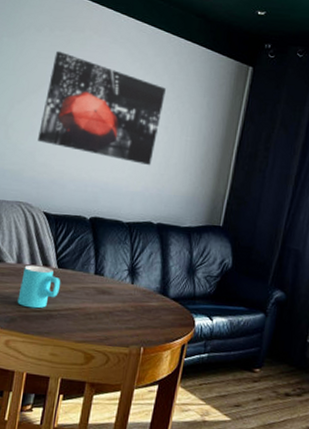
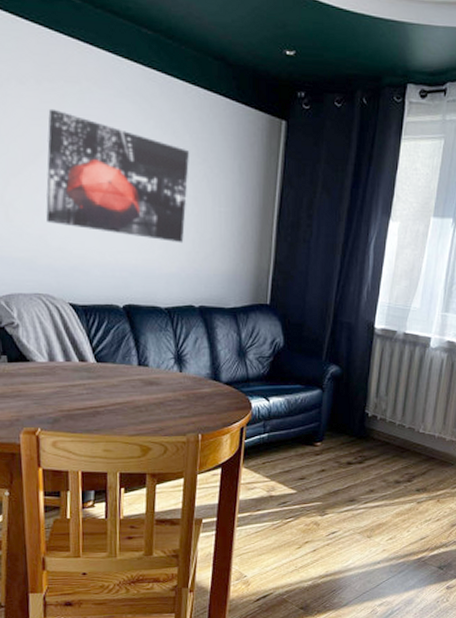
cup: present [17,265,61,309] -> none [57,361,103,407]

